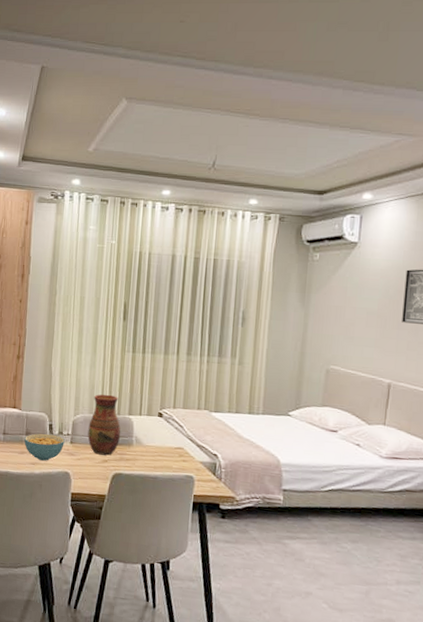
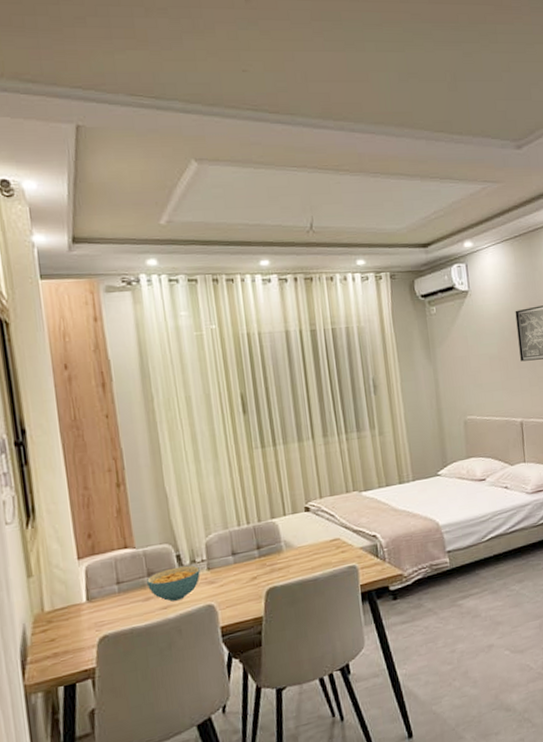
vase: present [87,394,121,456] -> none [225,501,267,574]

